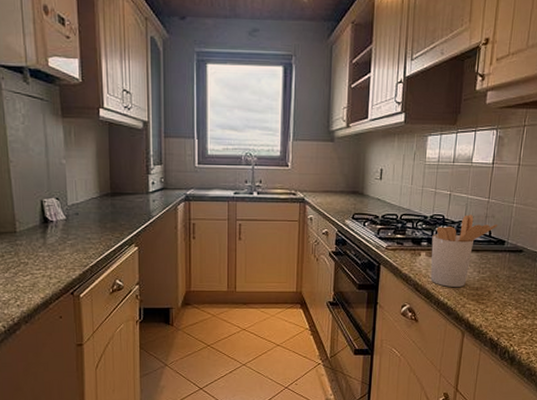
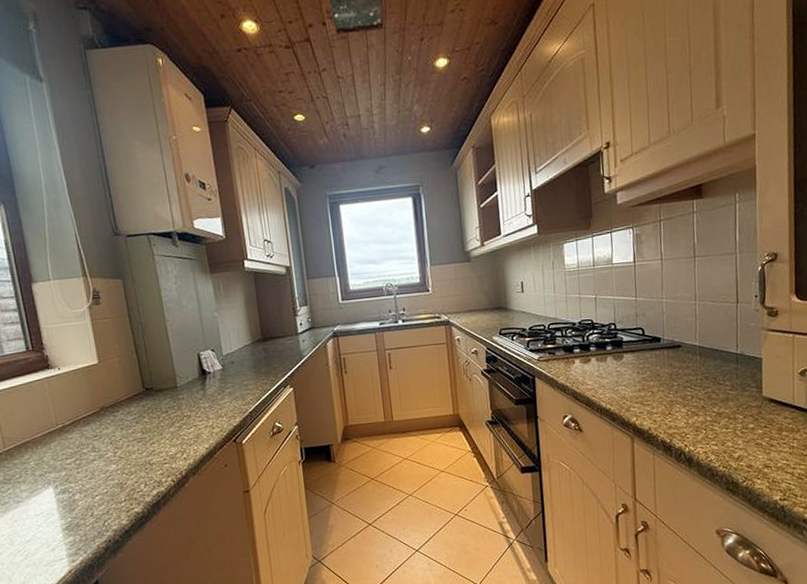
utensil holder: present [430,215,498,288] -> none [583,315,651,392]

